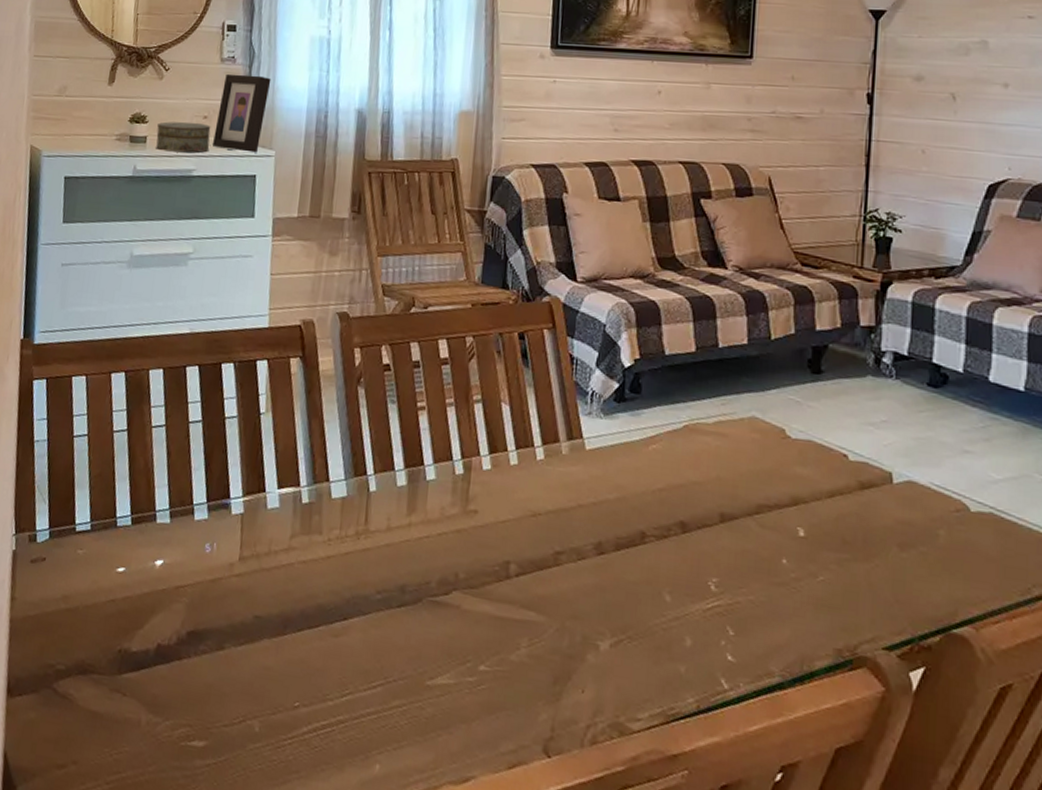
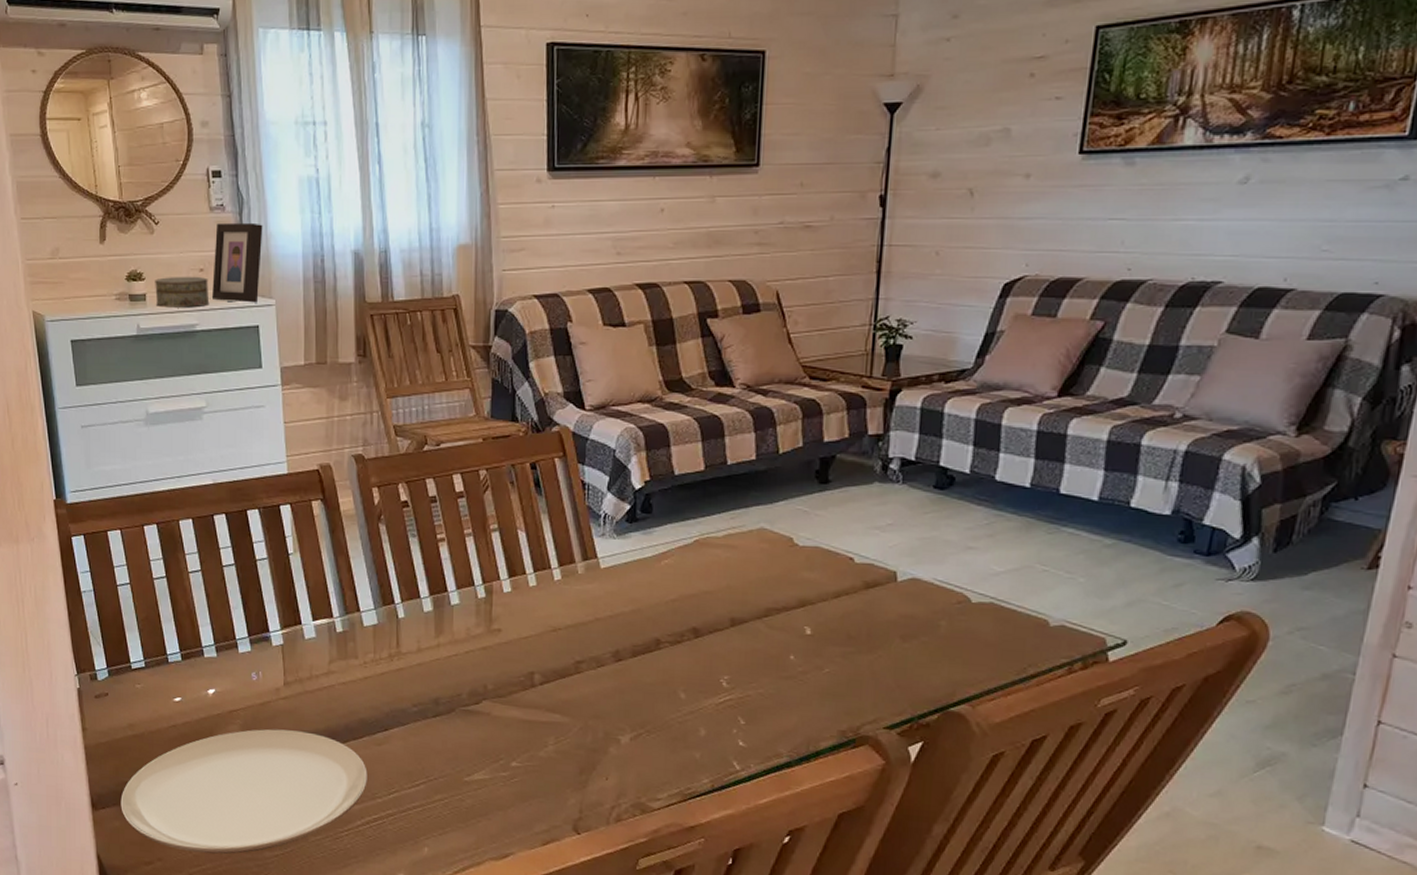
plate: none [39,610,320,760] -> present [120,729,368,854]

